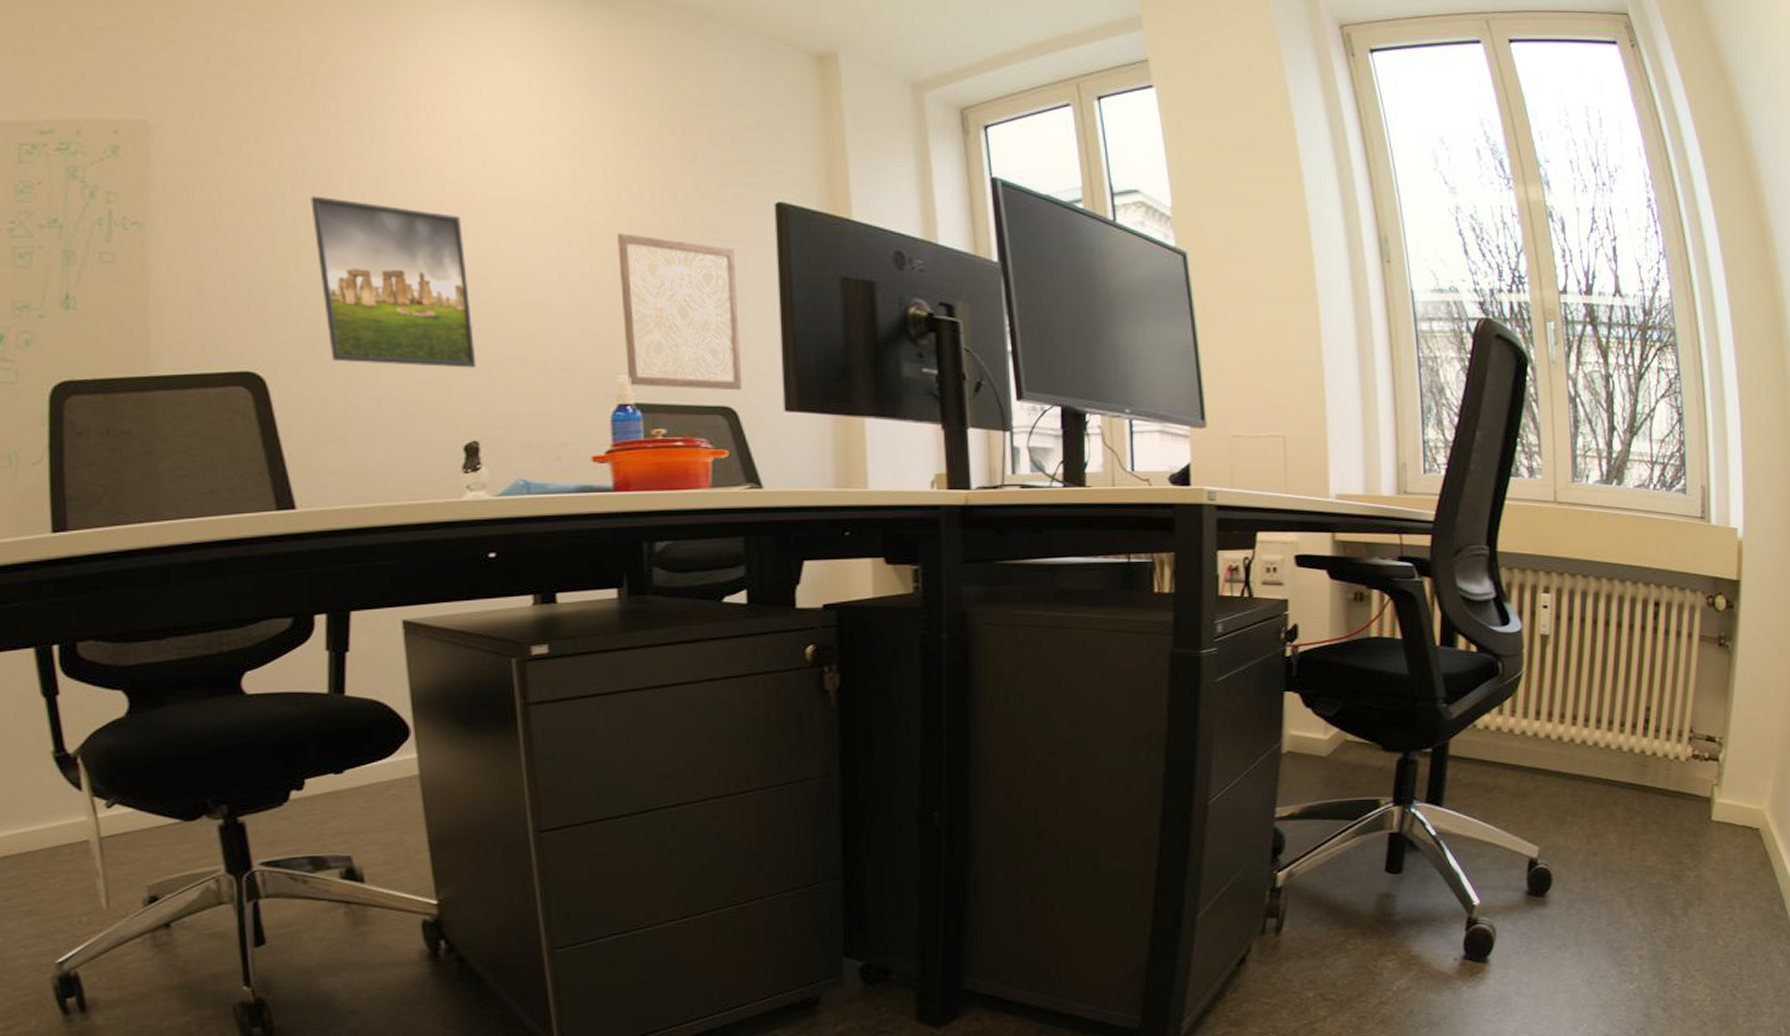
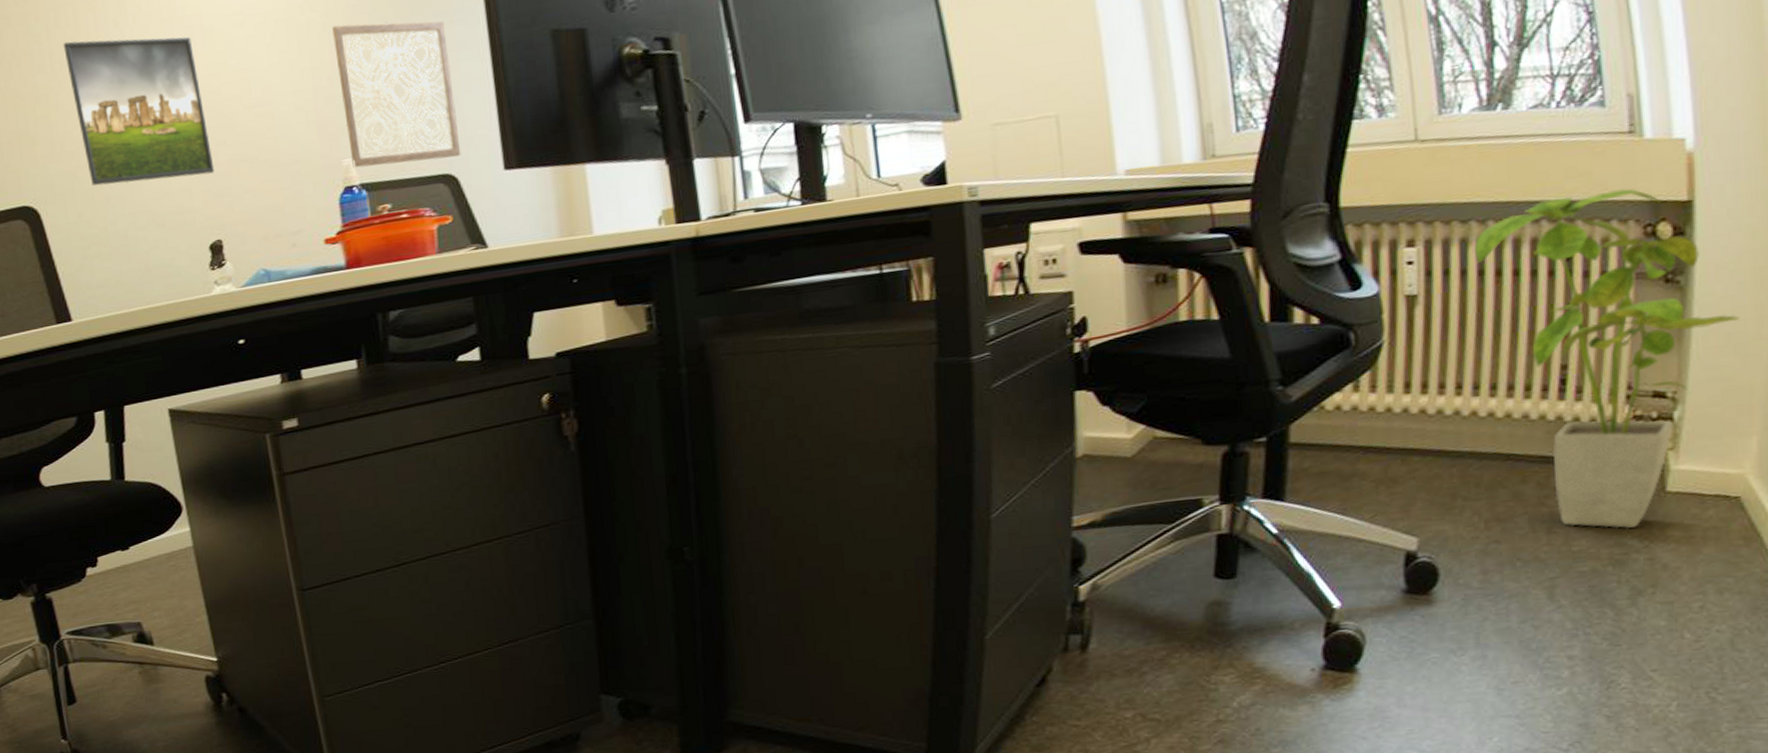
house plant: none [1592,564,1765,850] -> present [1475,188,1739,529]

